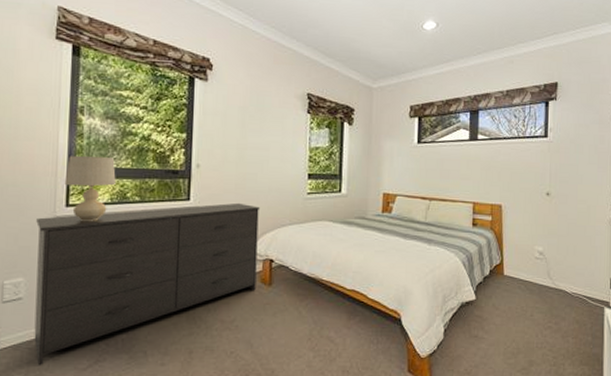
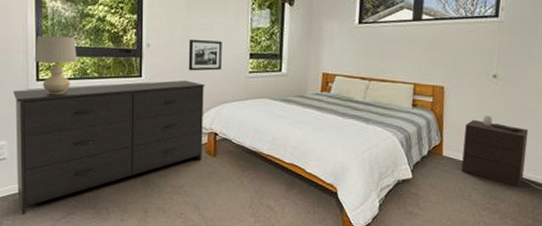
picture frame: none [241,159,279,193] -> present [188,39,222,71]
nightstand: none [523,233,582,304] -> present [461,116,529,187]

